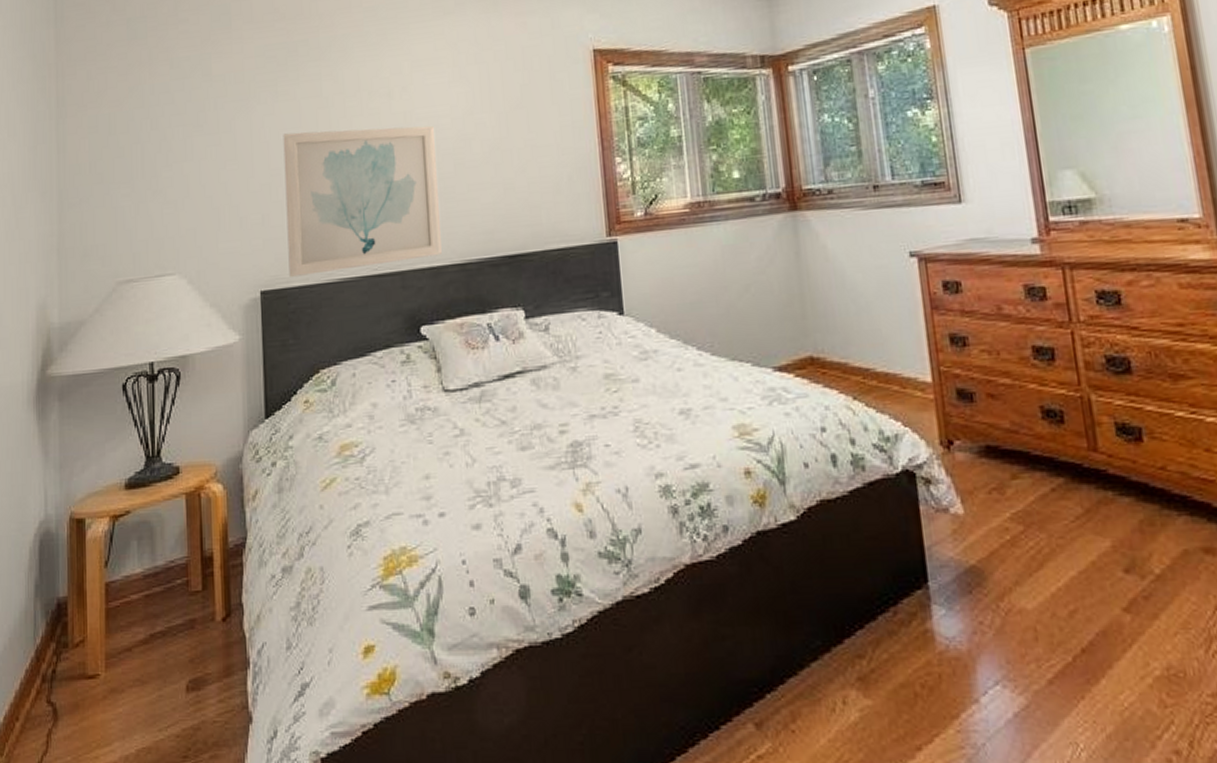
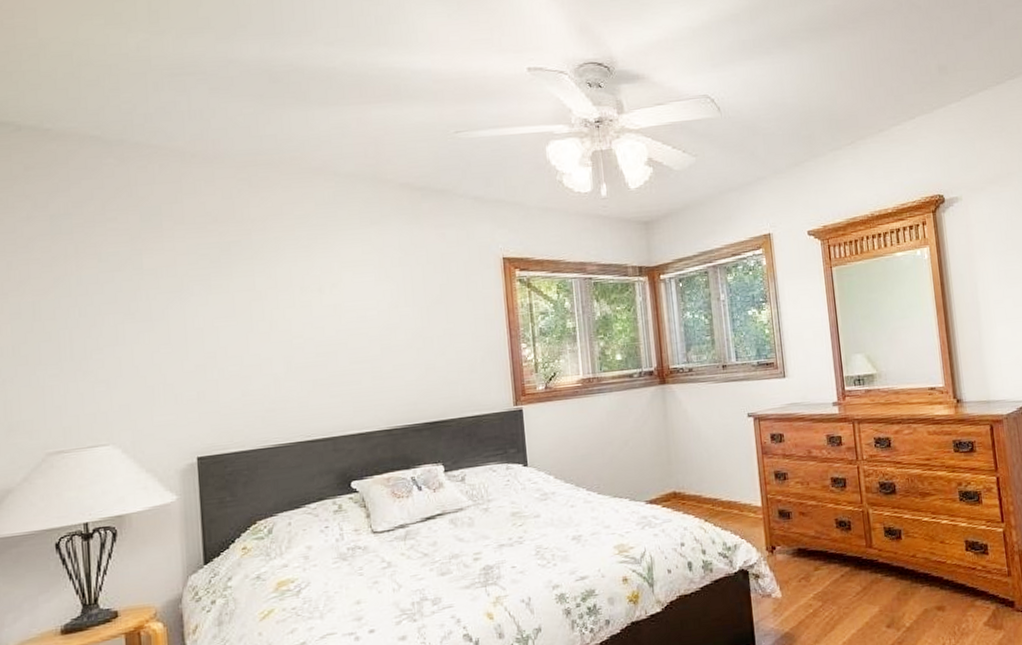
wall art: present [283,125,442,277] -> none [217,316,370,444]

